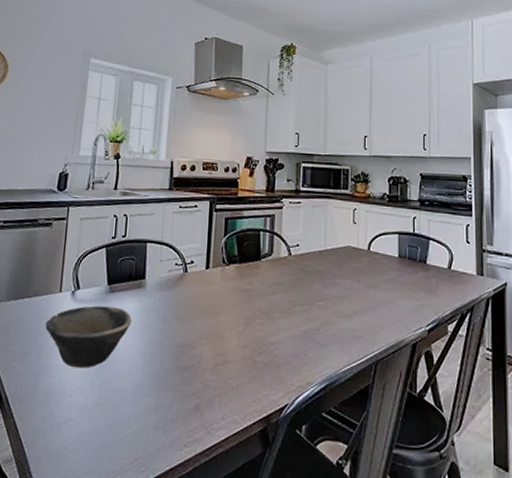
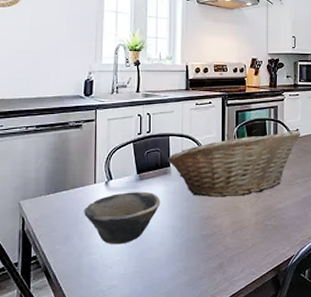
fruit basket: none [142,245,302,322] -> present [167,130,301,198]

